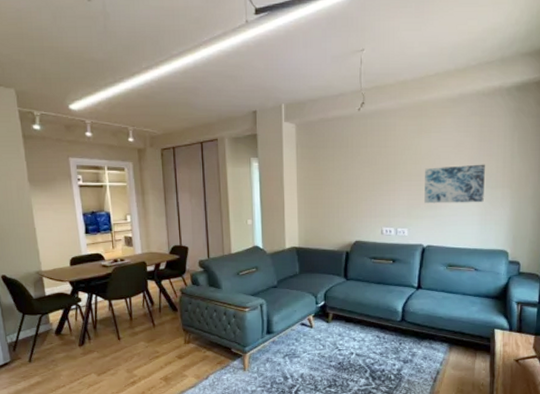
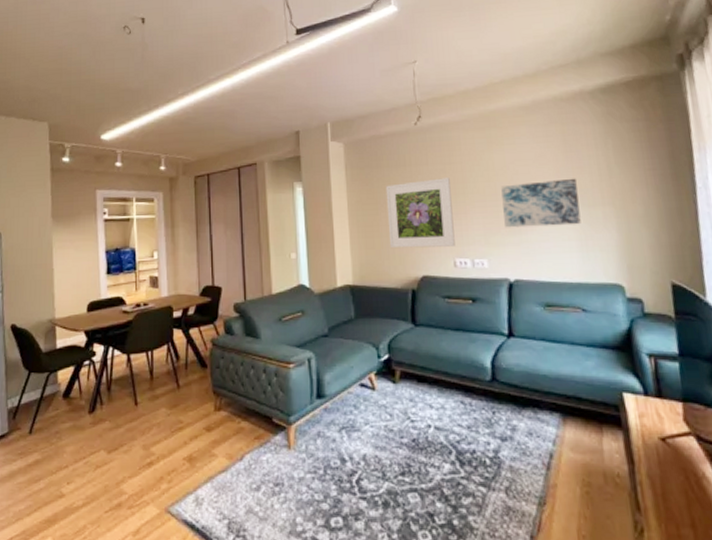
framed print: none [330,159,384,218] -> present [385,178,455,248]

